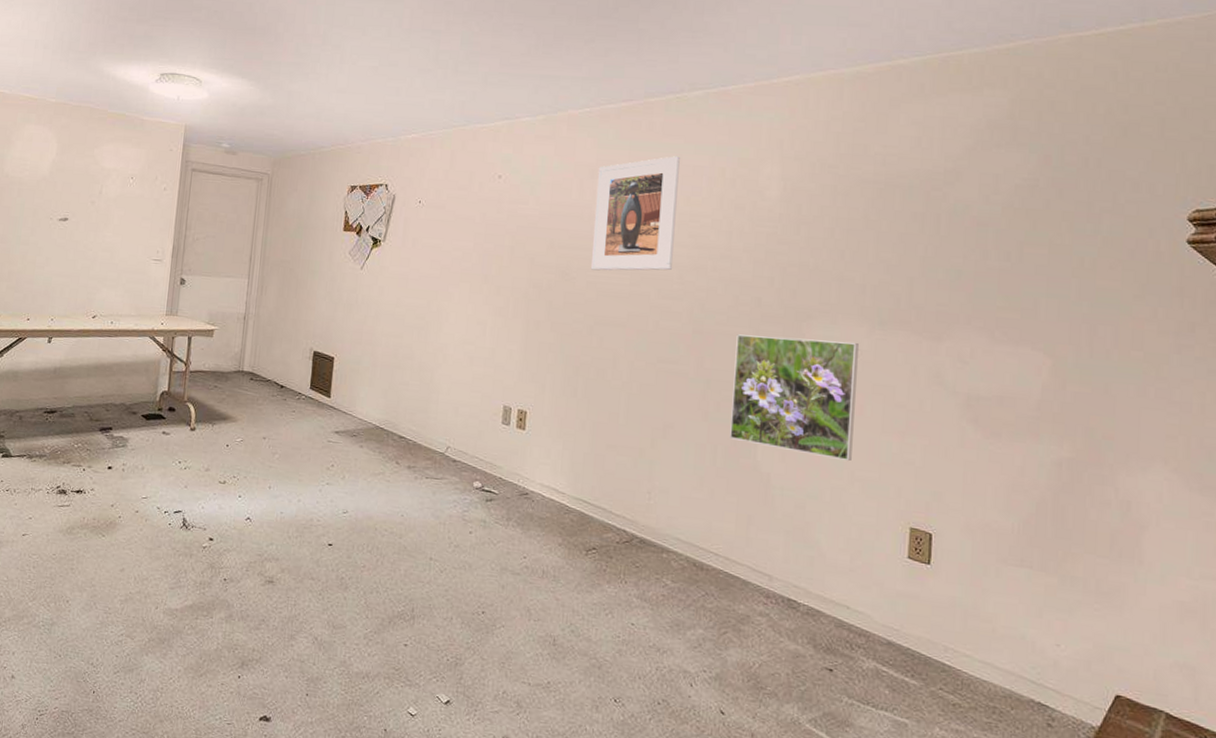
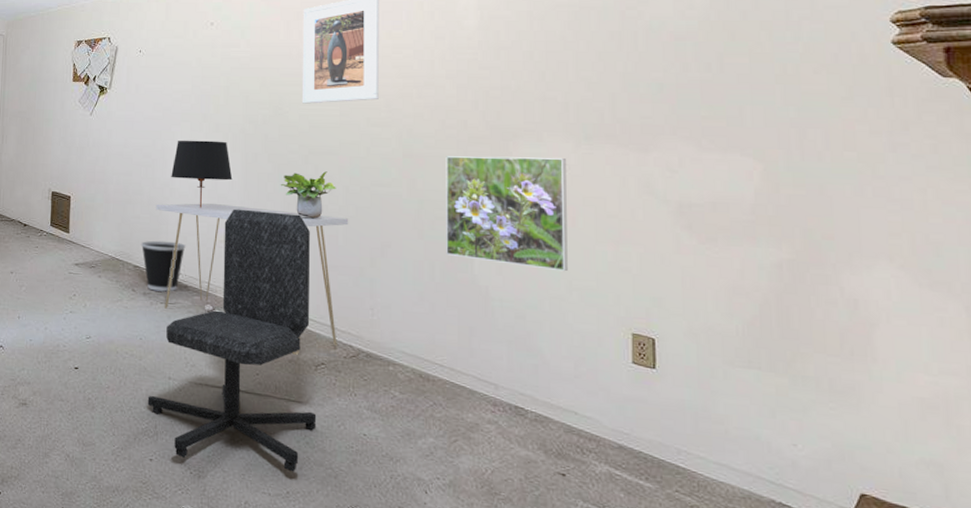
chair: none [405,379,590,662] -> present [147,209,317,472]
wastebasket: none [408,410,457,466] -> present [140,240,186,292]
console table: none [427,370,632,538] -> present [156,203,349,355]
table lamp: none [445,302,512,377] -> present [171,140,233,208]
potted plant: none [561,344,621,395] -> present [280,171,336,219]

